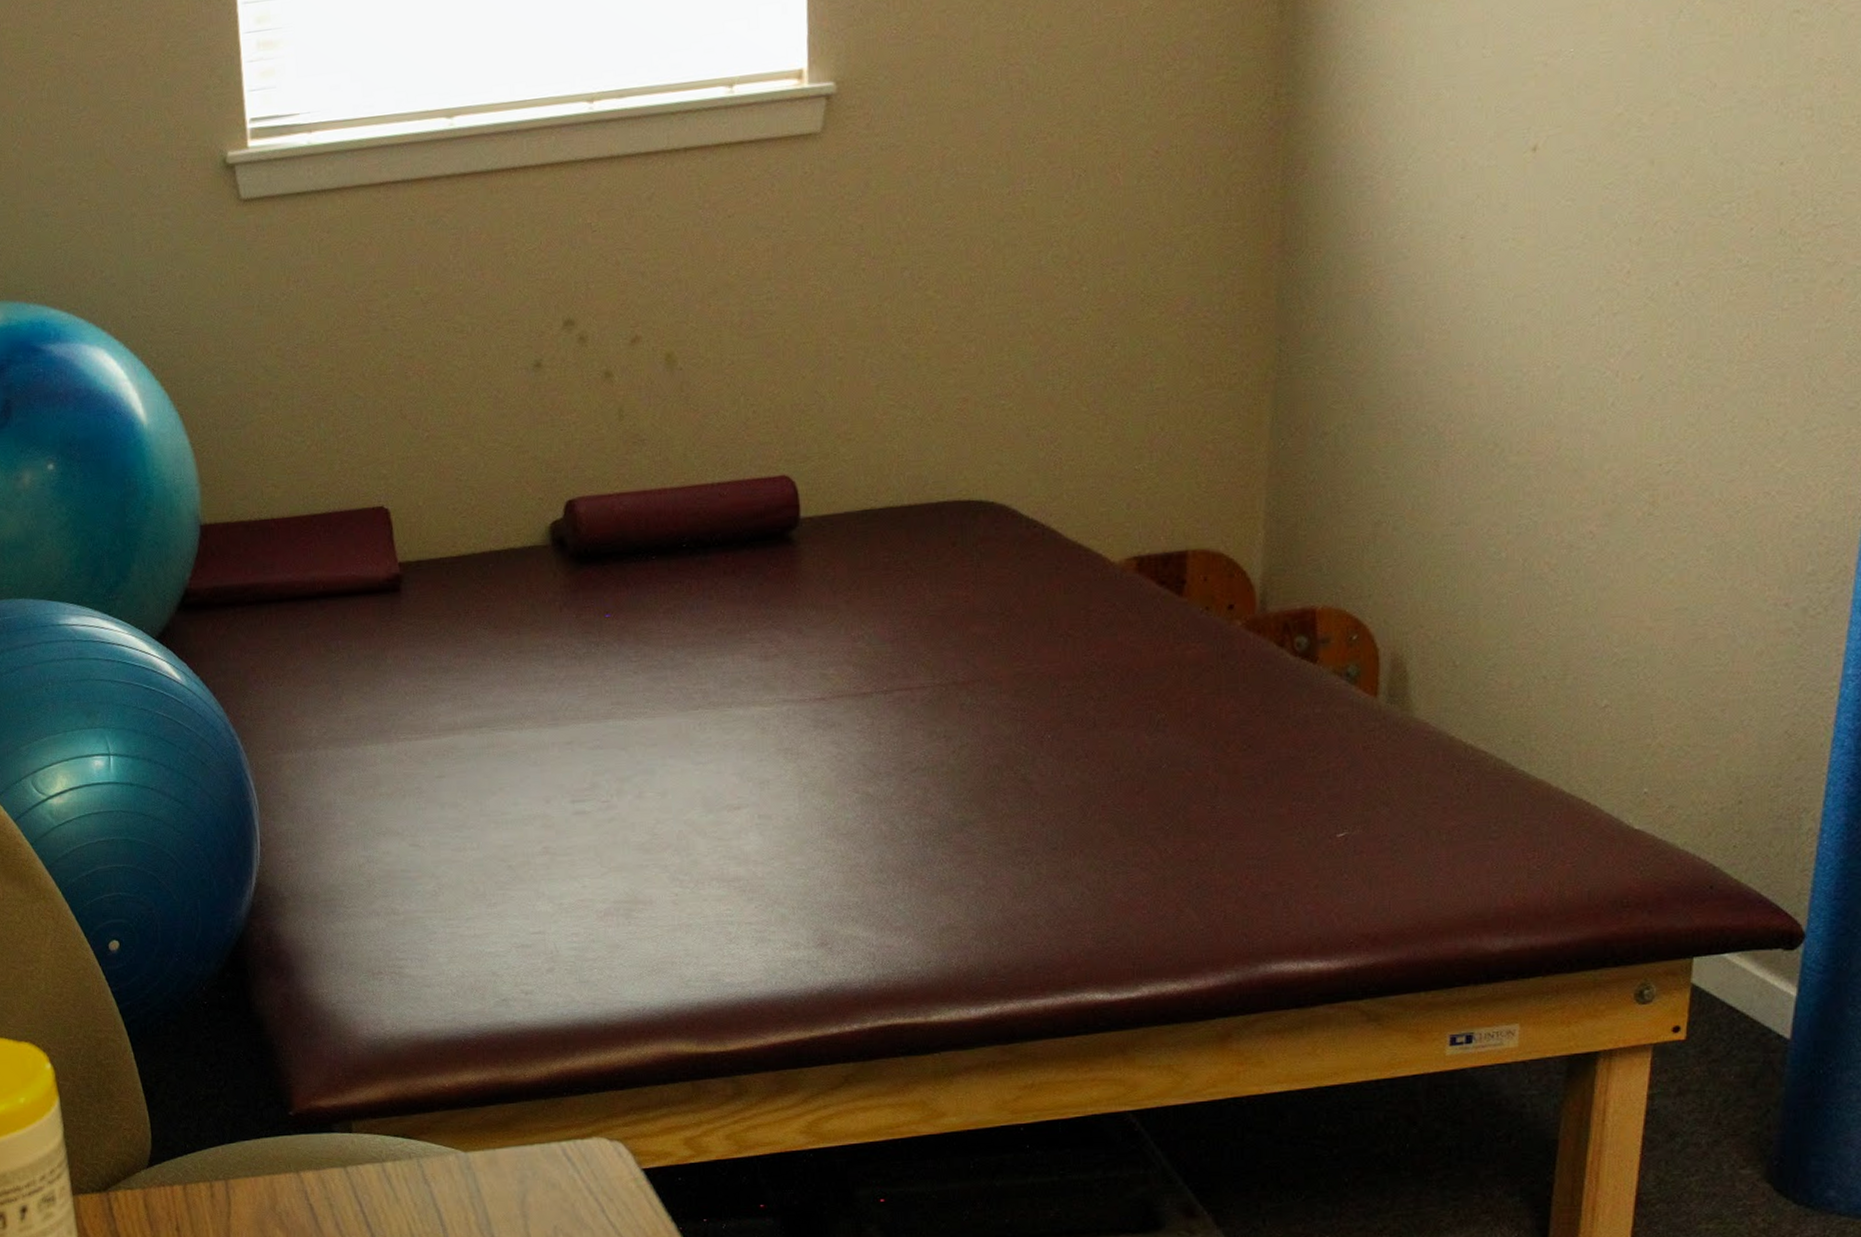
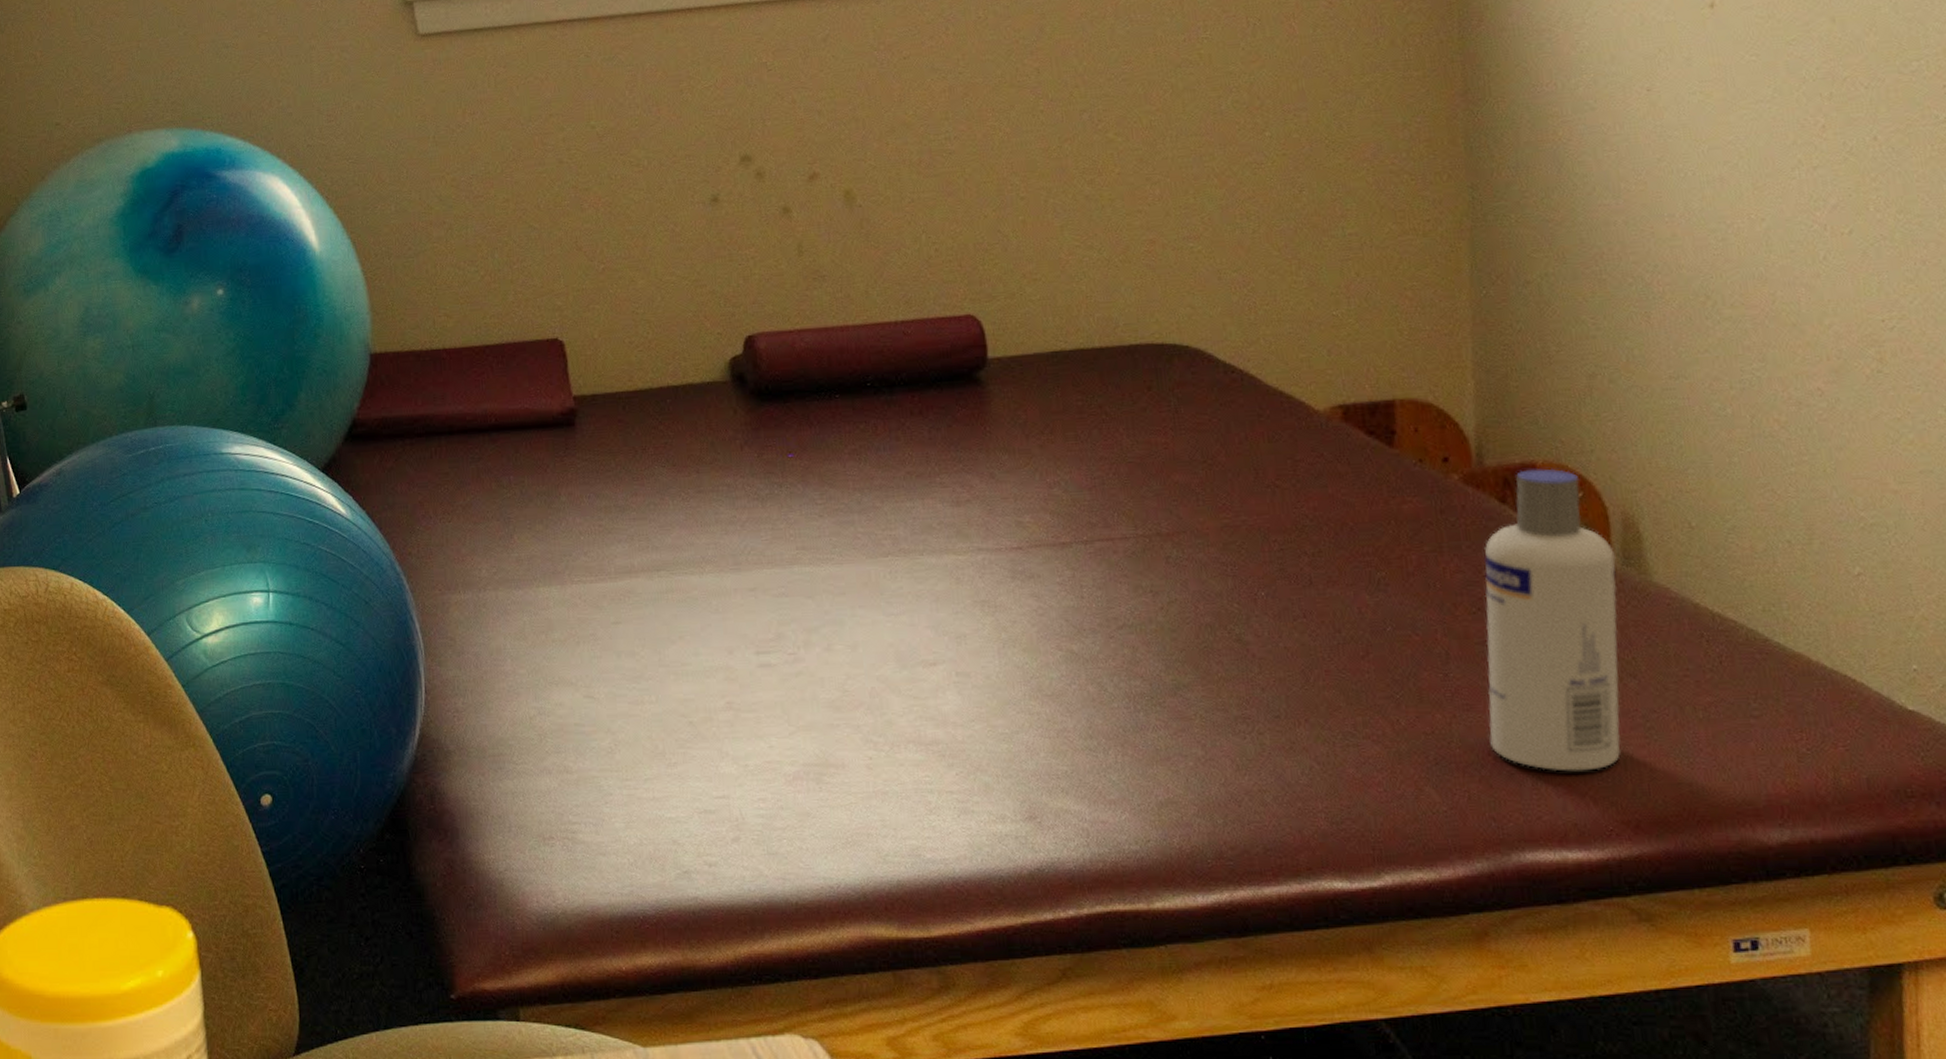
screw cap bottle: none [1248,613,1381,892] -> present [1484,468,1621,772]

